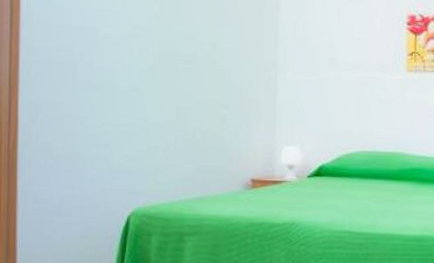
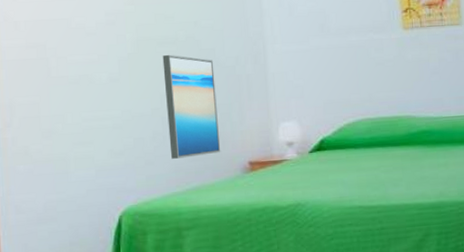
wall art: none [180,71,228,169] -> present [162,54,221,159]

